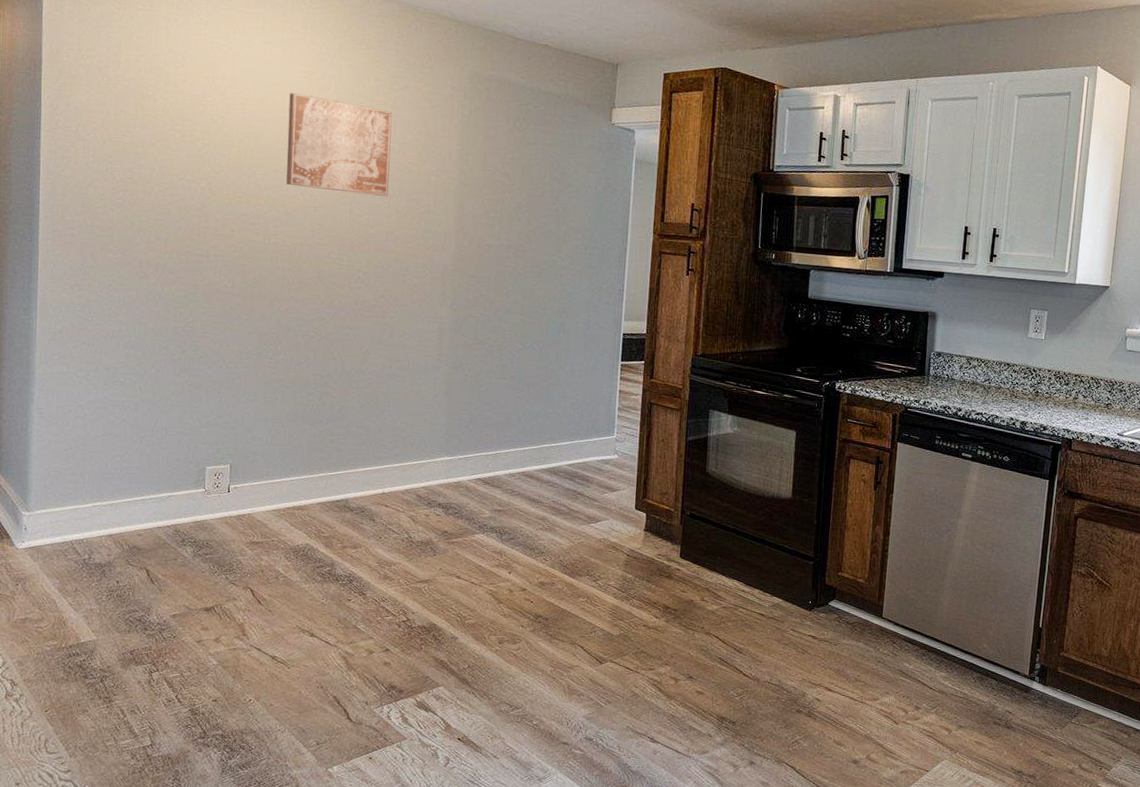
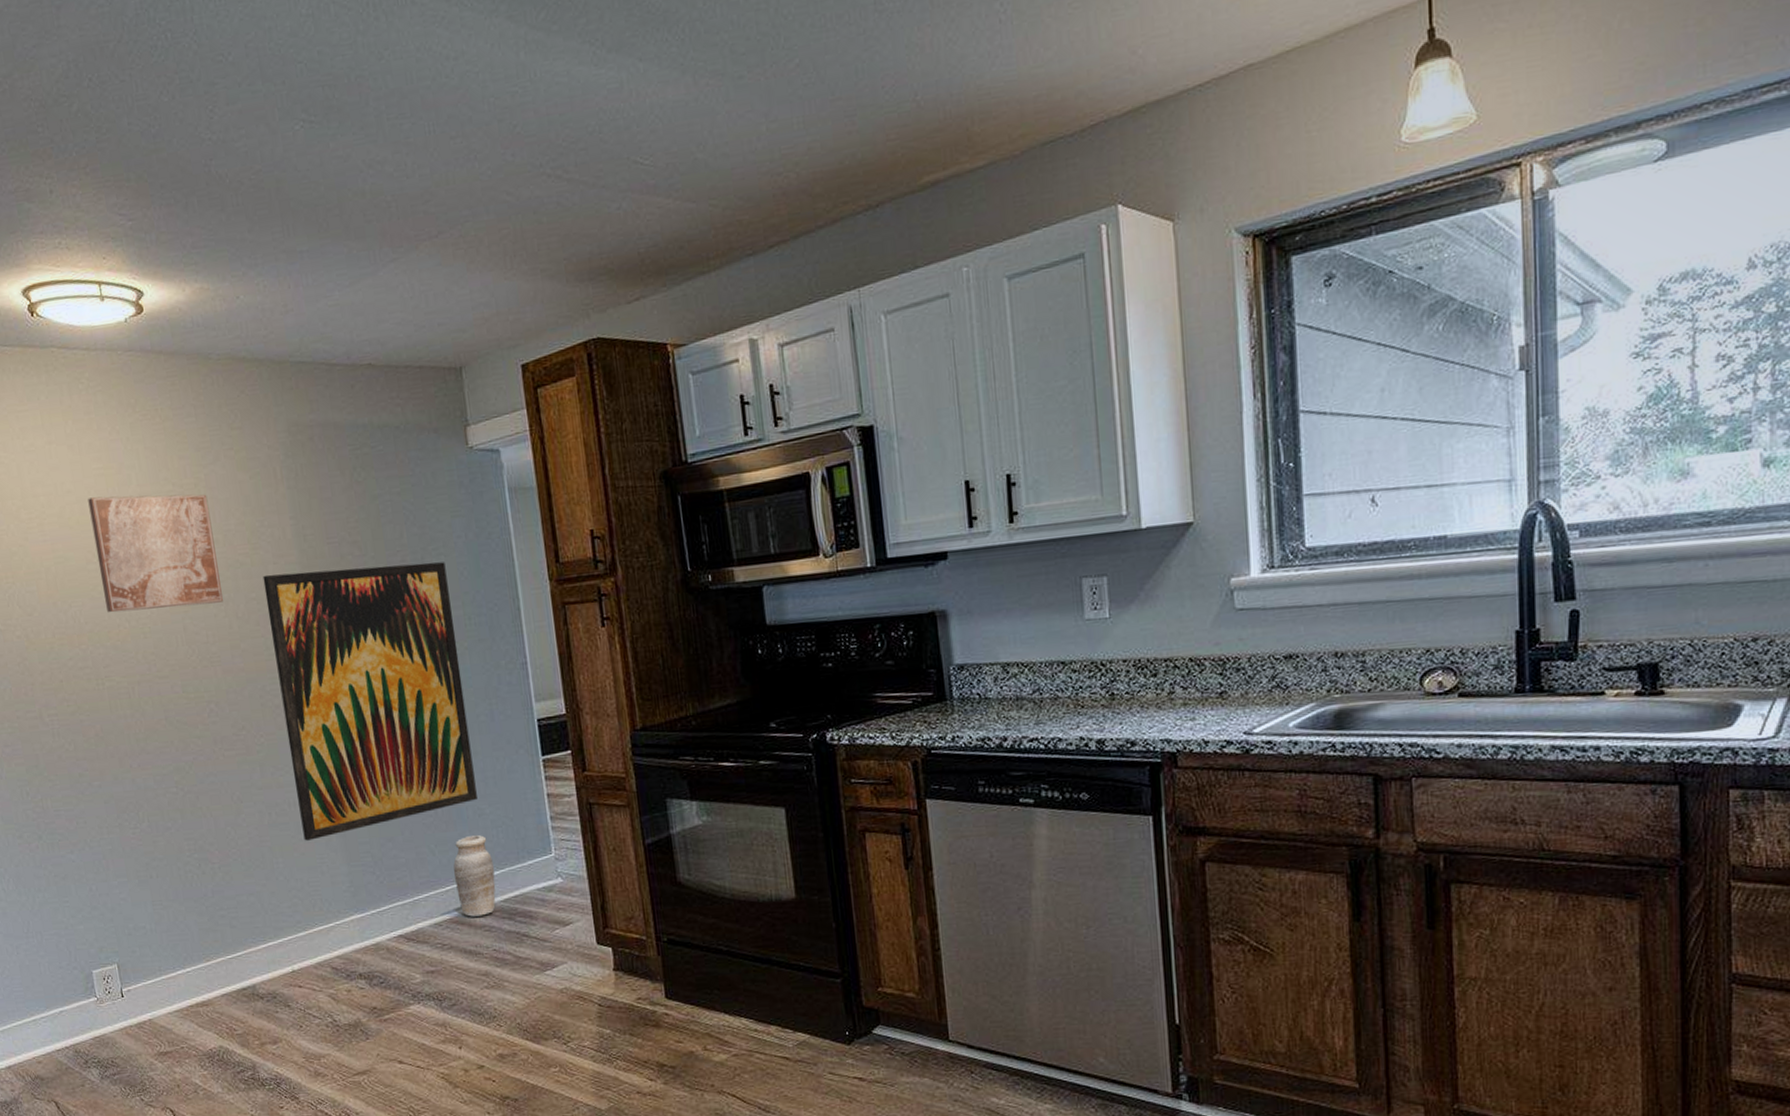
wall art: none [415,183,575,394] -> present [262,562,478,841]
vase: none [532,411,566,474] -> present [453,835,496,917]

